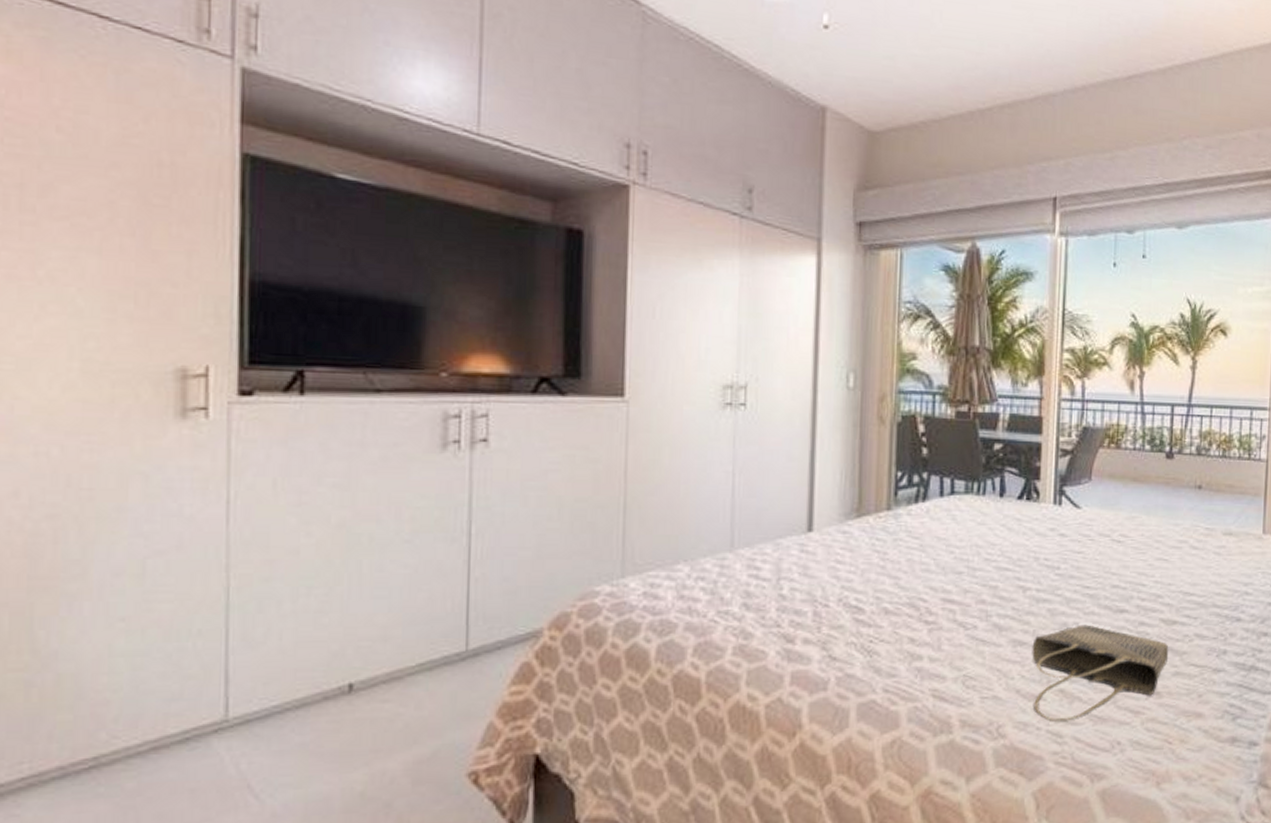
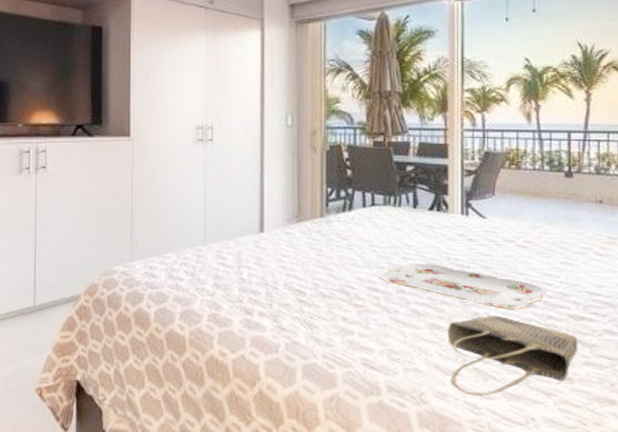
serving tray: none [957,566,1139,617] -> present [380,263,546,310]

